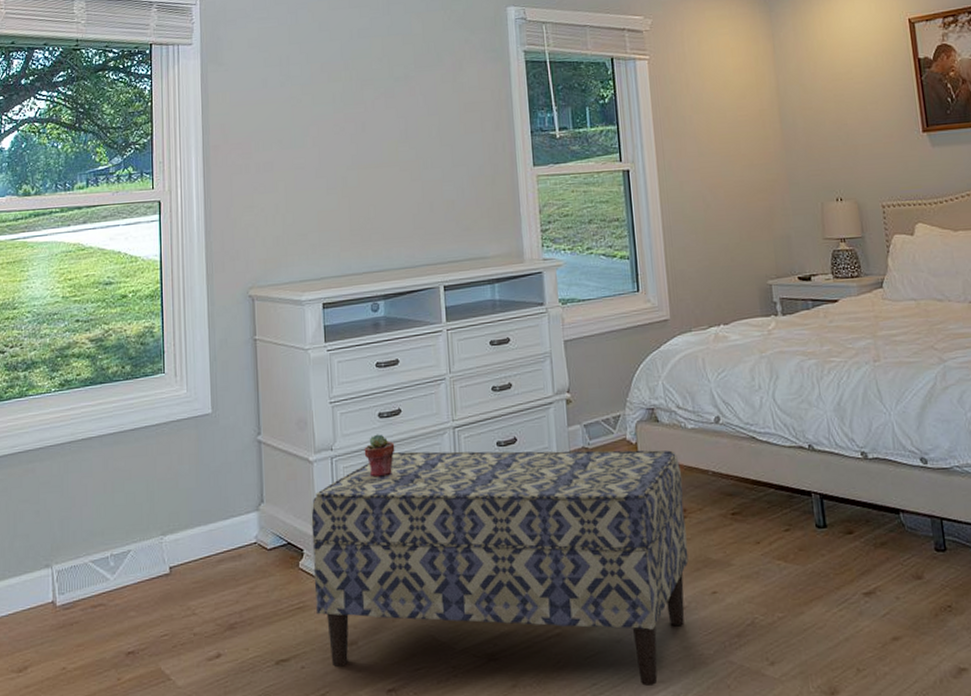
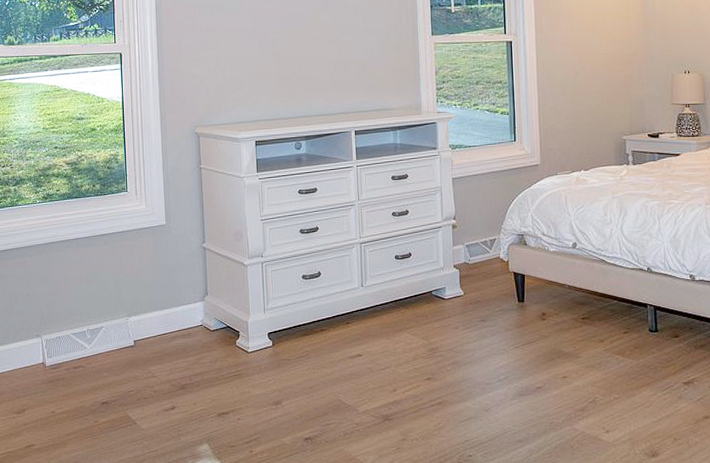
bench: present [311,450,689,687] -> none [245,260,546,445]
potted succulent: present [364,434,395,478] -> none [288,246,313,279]

